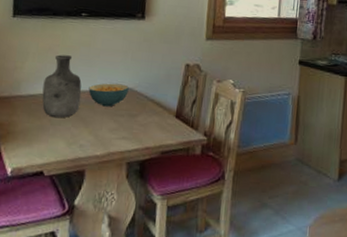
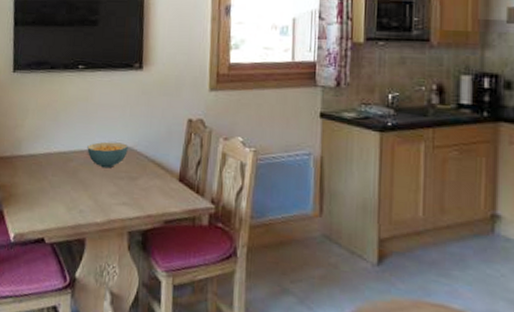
vase: present [42,54,82,119] -> none [41,111,80,181]

